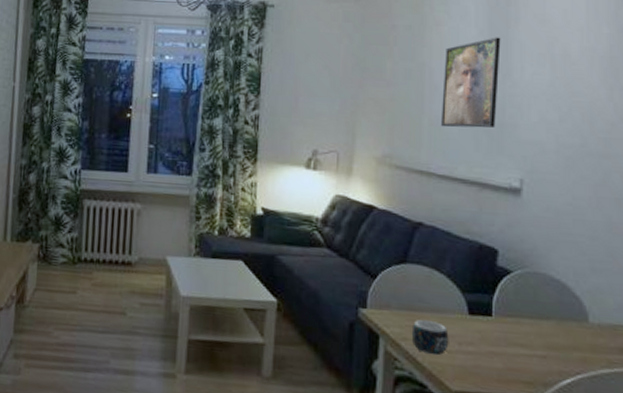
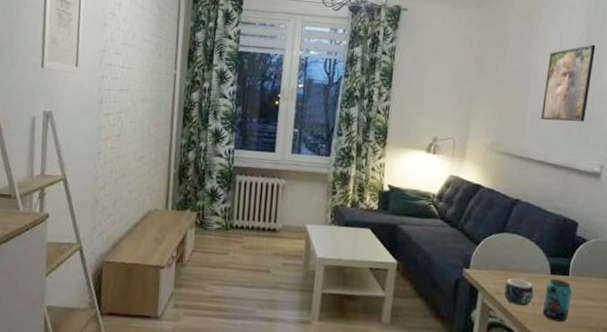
beverage can: none [462,320,497,376] -> present [542,278,572,322]

